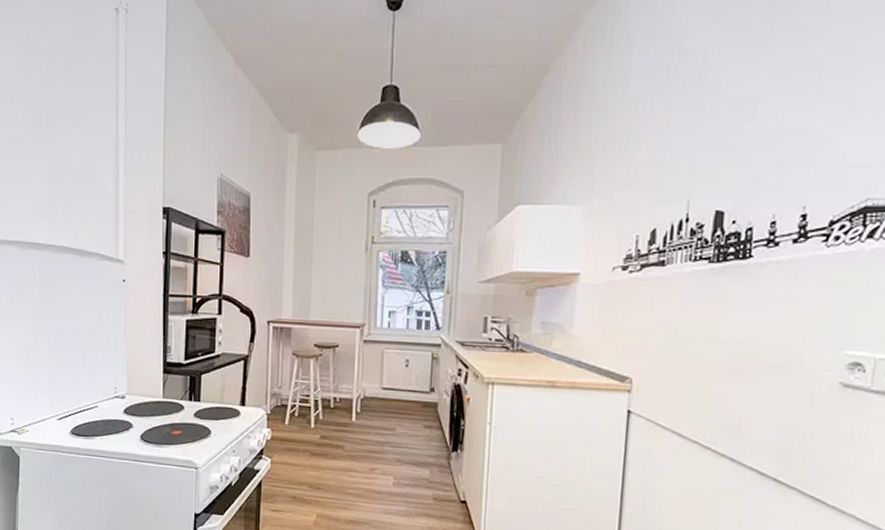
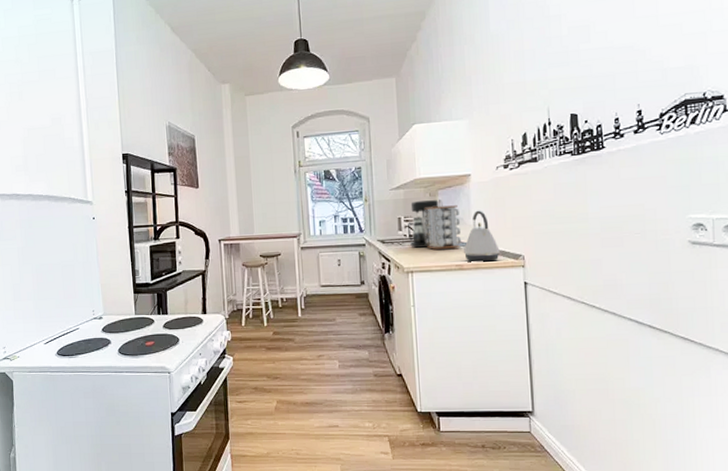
coffee maker: none [493,299,536,356] -> present [407,200,439,248]
spice rack: none [514,299,560,362] -> present [424,198,462,250]
kettle: none [559,318,603,382] -> present [464,210,500,263]

